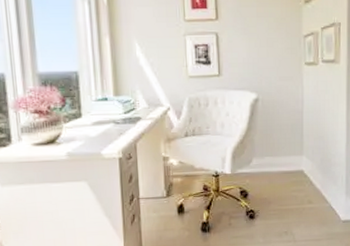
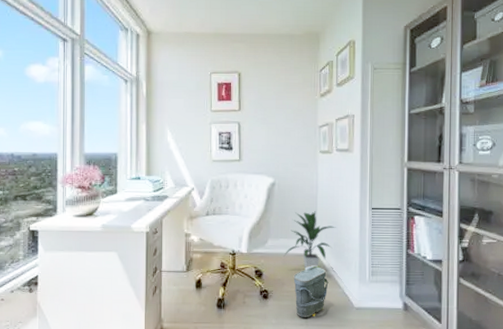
indoor plant: none [269,126,323,186] -> present [284,211,336,269]
bag: none [280,182,316,235] -> present [293,265,329,318]

